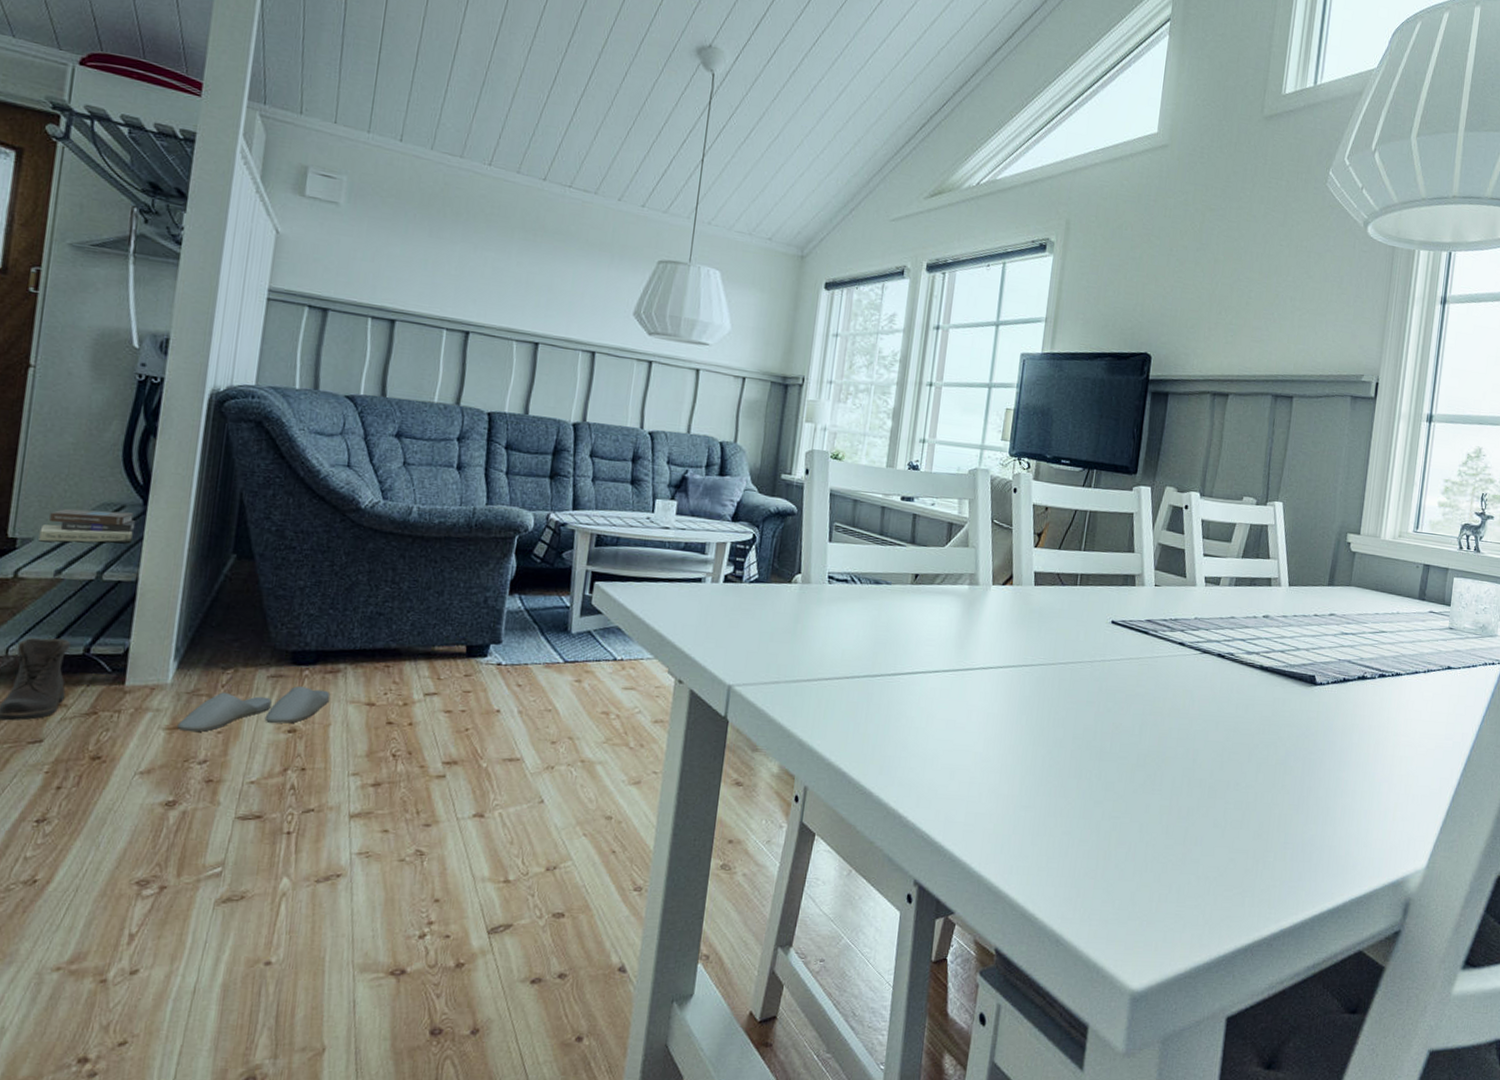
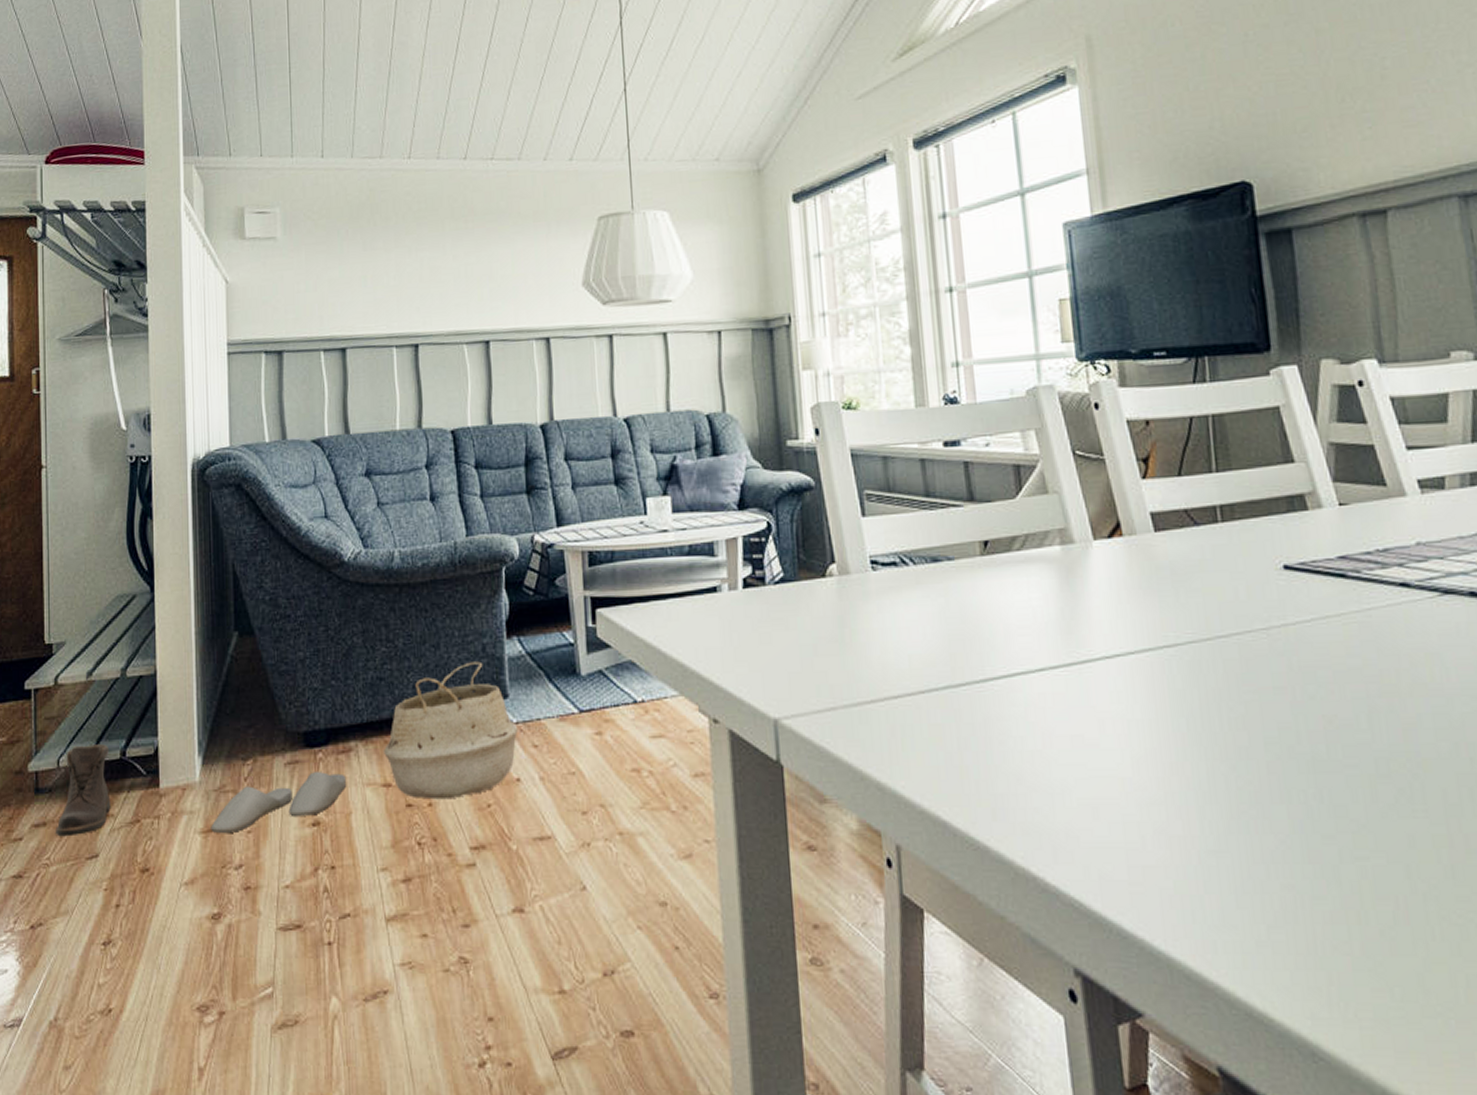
books: present [38,508,136,543] -> none [70,602,147,644]
woven basket: none [372,610,506,722] -> present [384,661,519,800]

